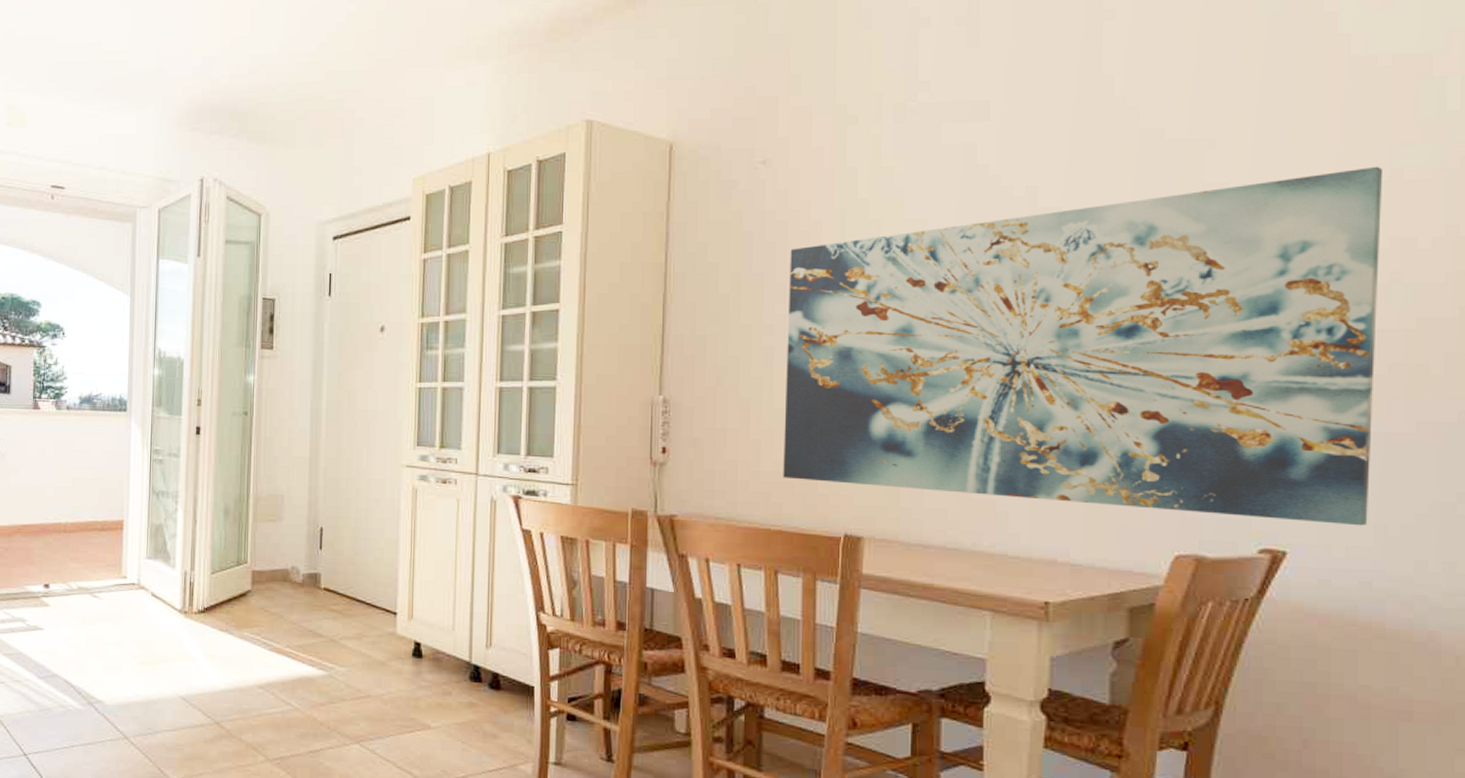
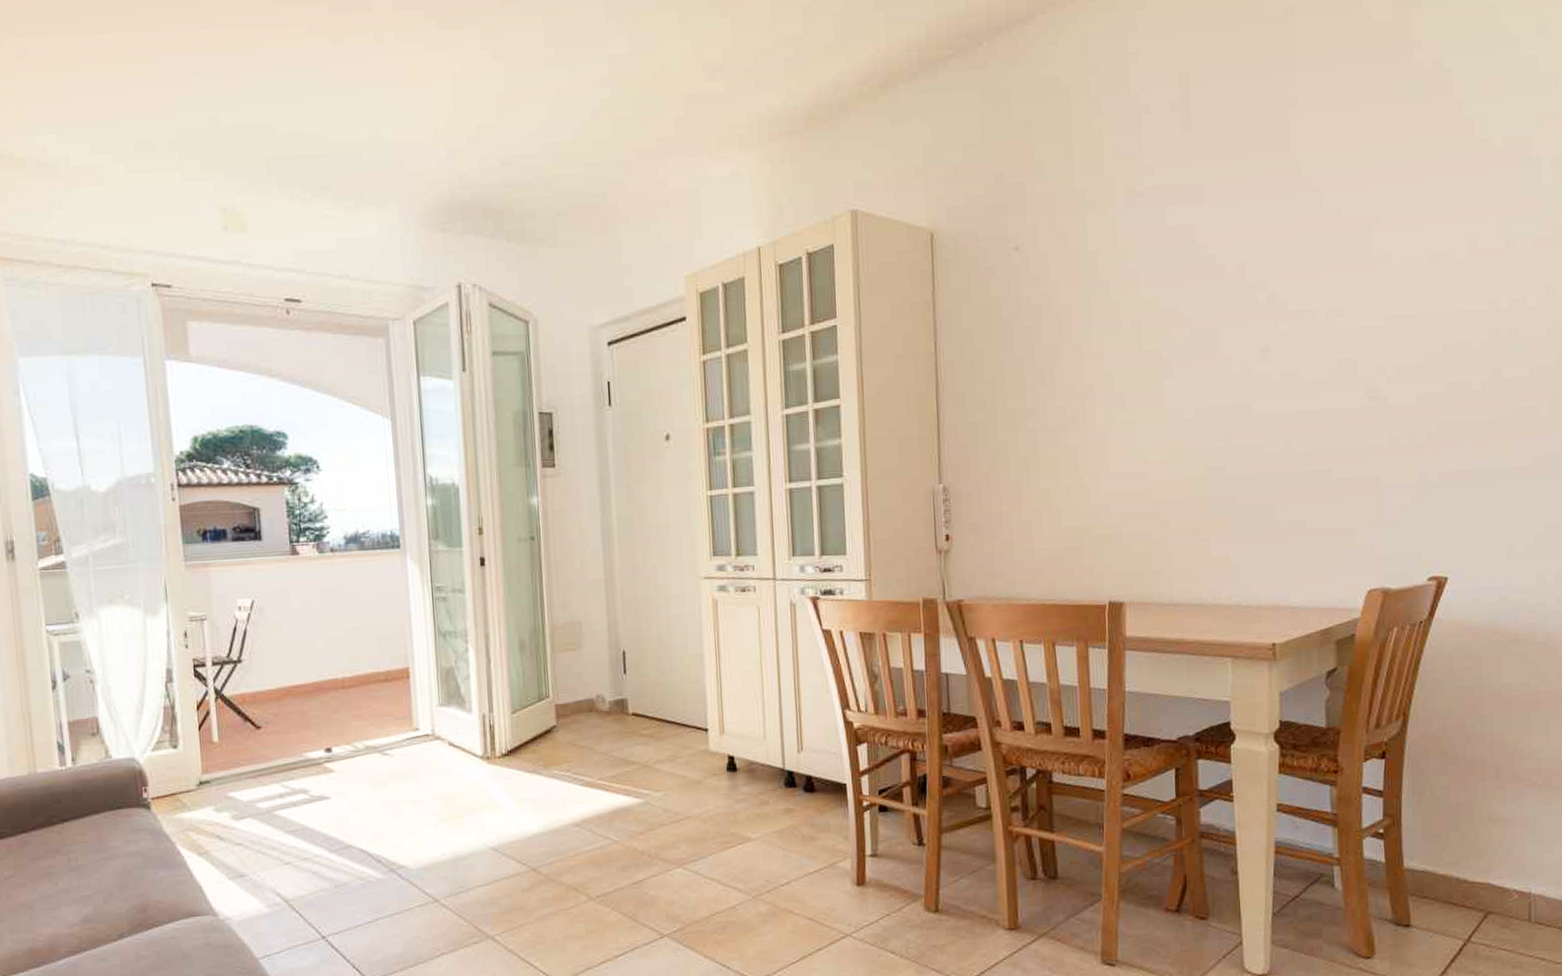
wall art: present [783,166,1384,526] -> none [1045,236,1503,555]

